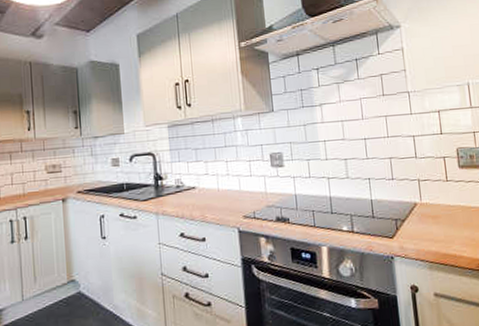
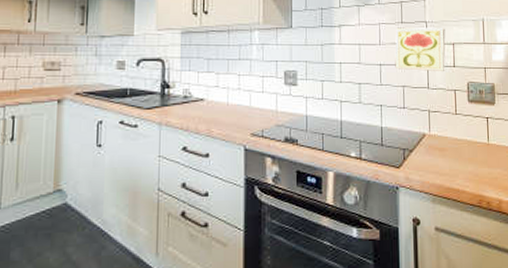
decorative tile: none [378,96,432,142] -> present [395,27,446,72]

